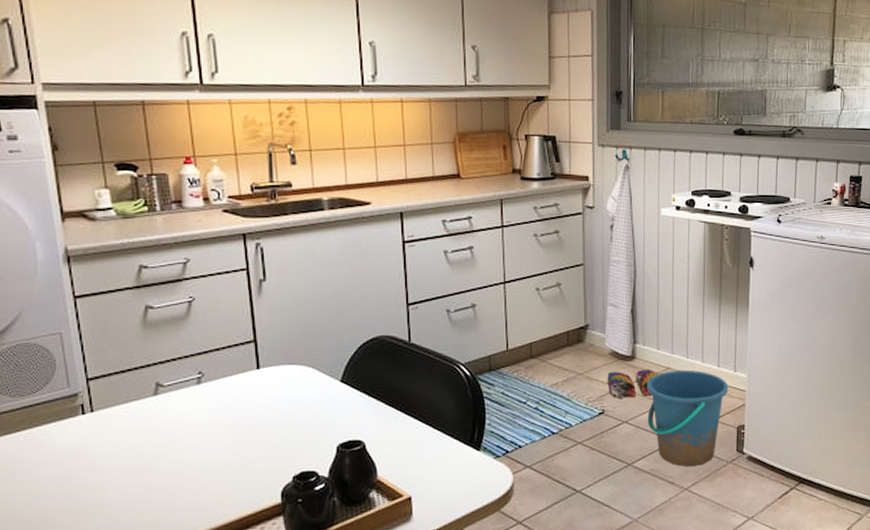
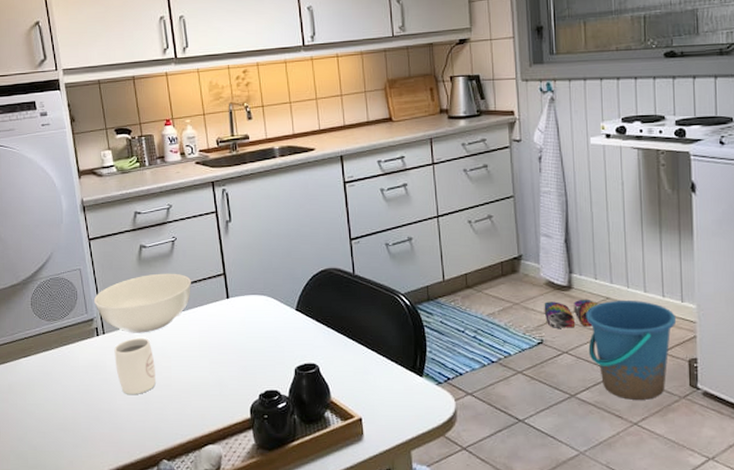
bowl: none [78,339,213,410] -> present [93,273,192,333]
mug: none [106,416,161,483] -> present [114,338,156,394]

